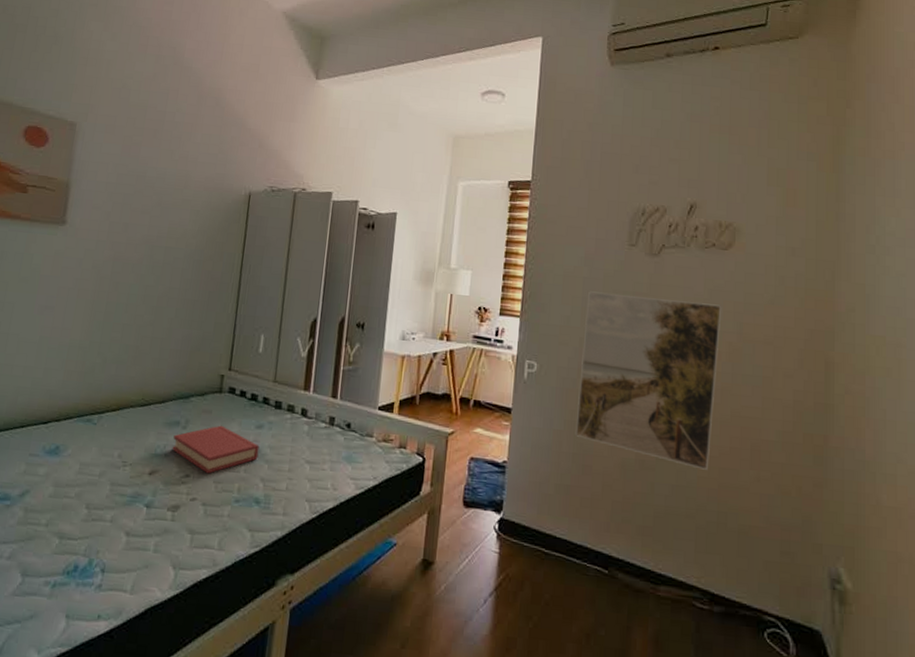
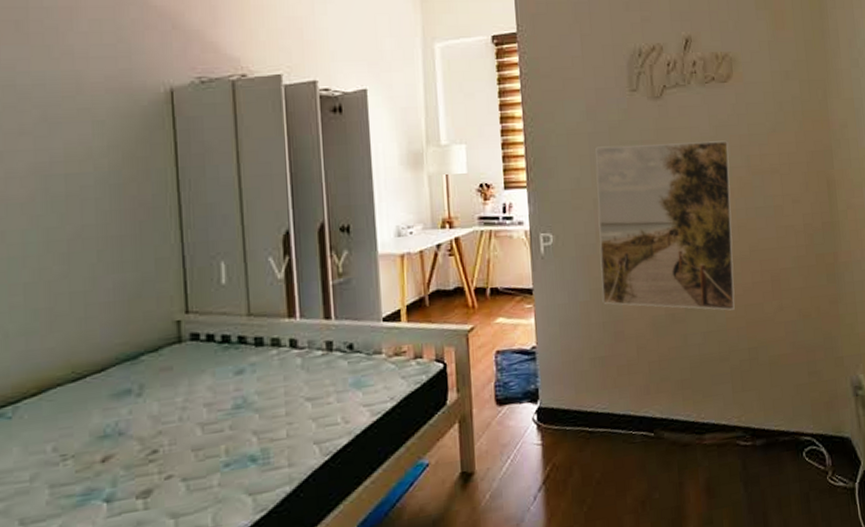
hardback book: present [172,425,260,474] -> none [126,381,245,443]

